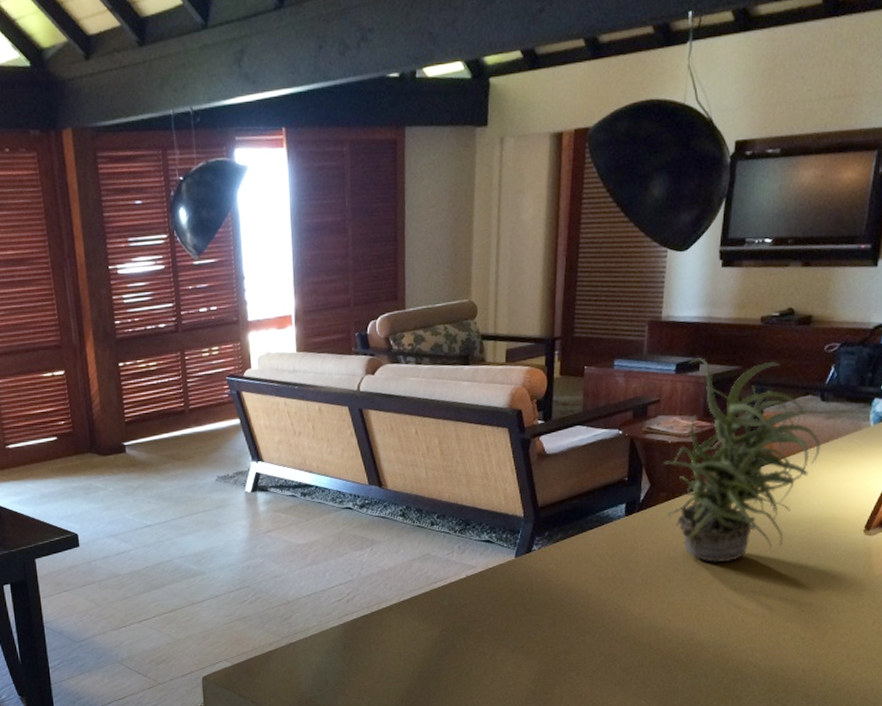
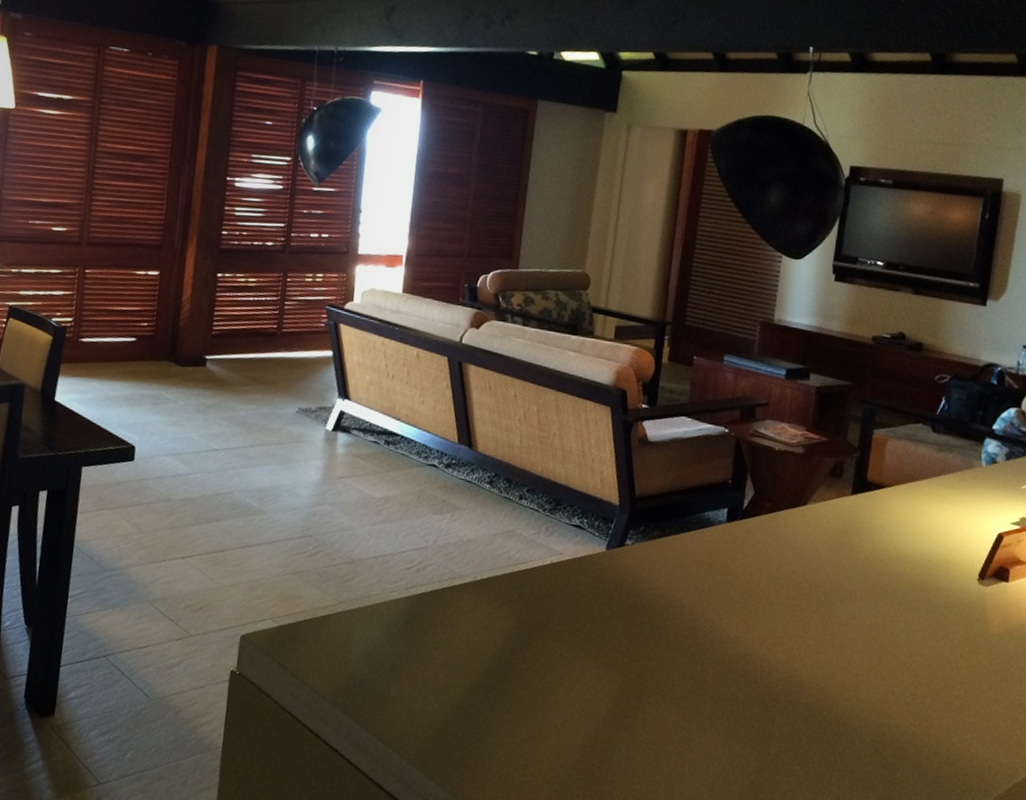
potted plant: present [663,358,821,563] -> none [769,366,932,592]

